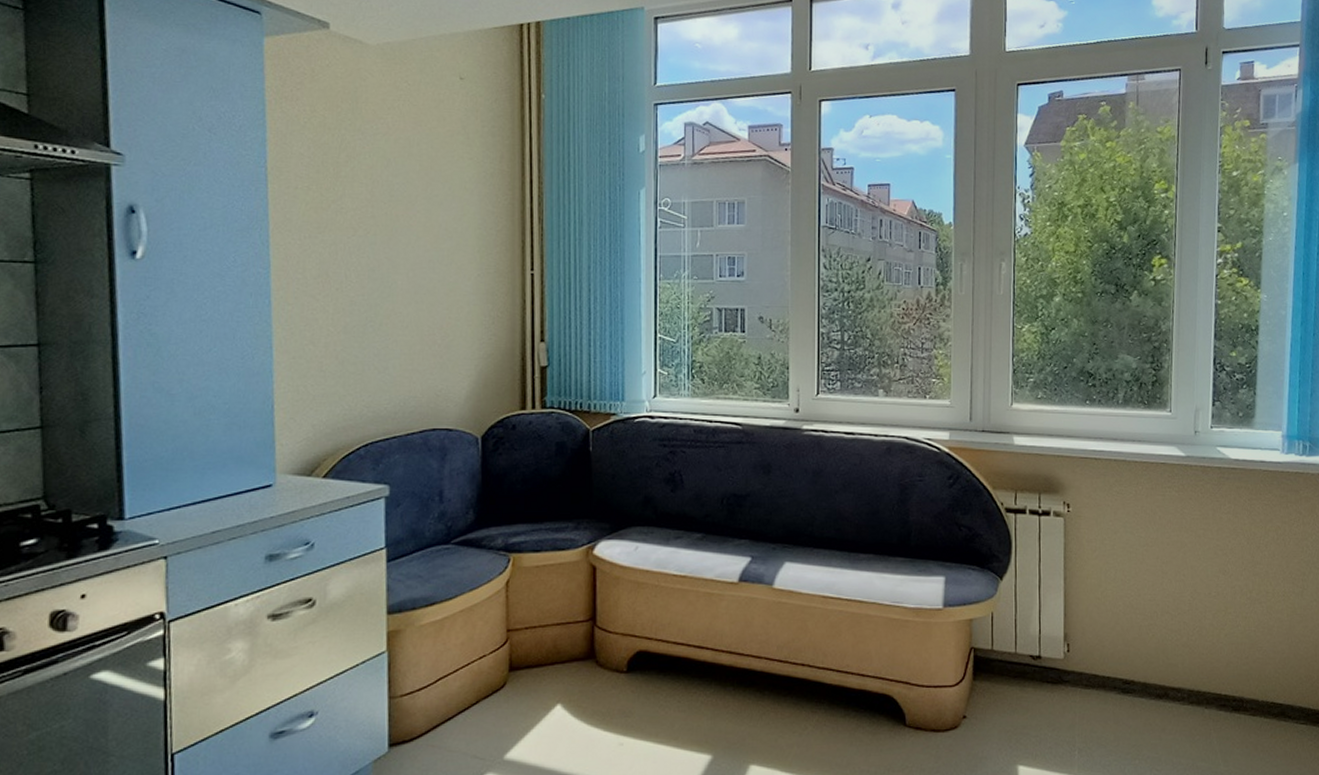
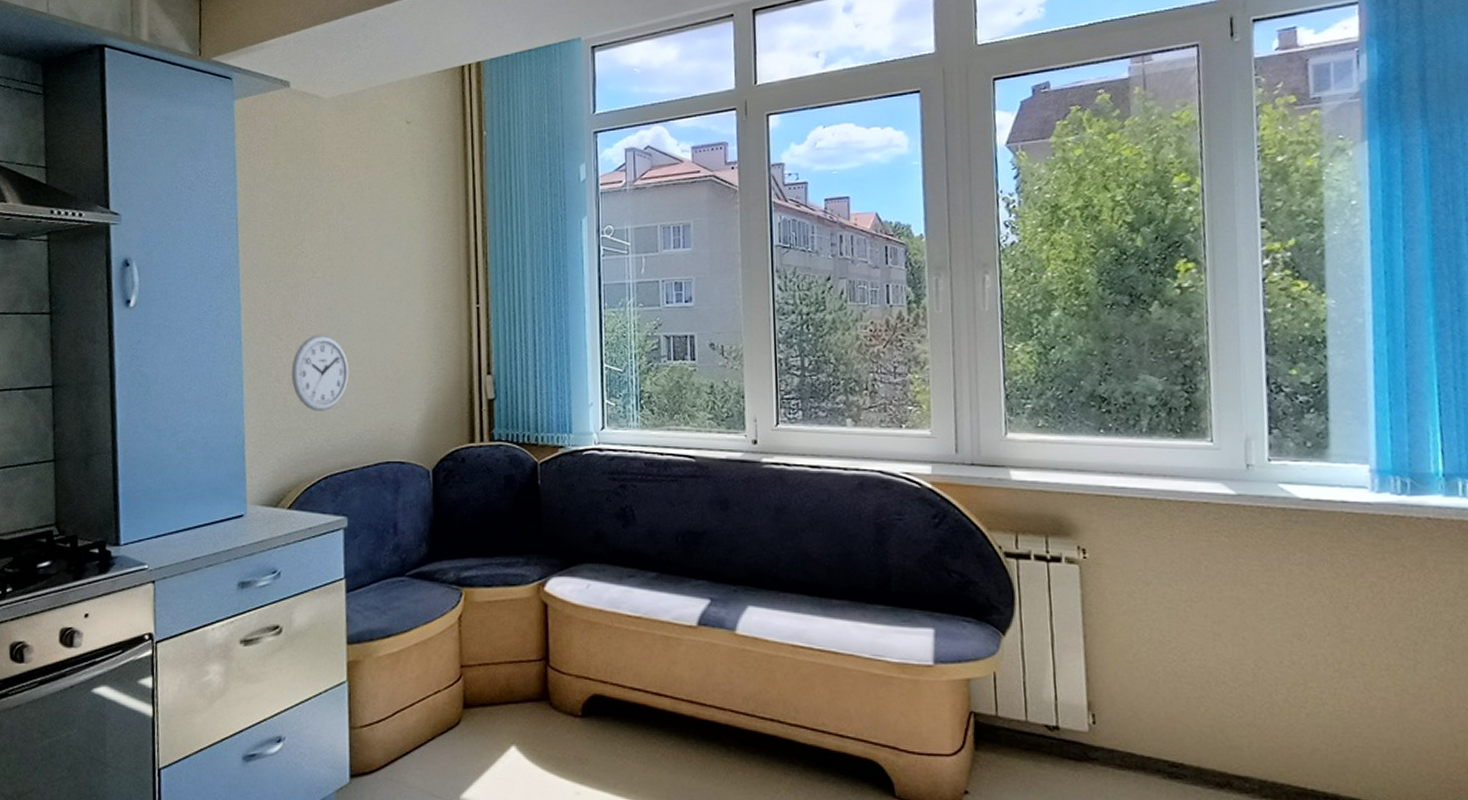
wall clock: none [328,296,394,376] -> present [291,335,350,411]

